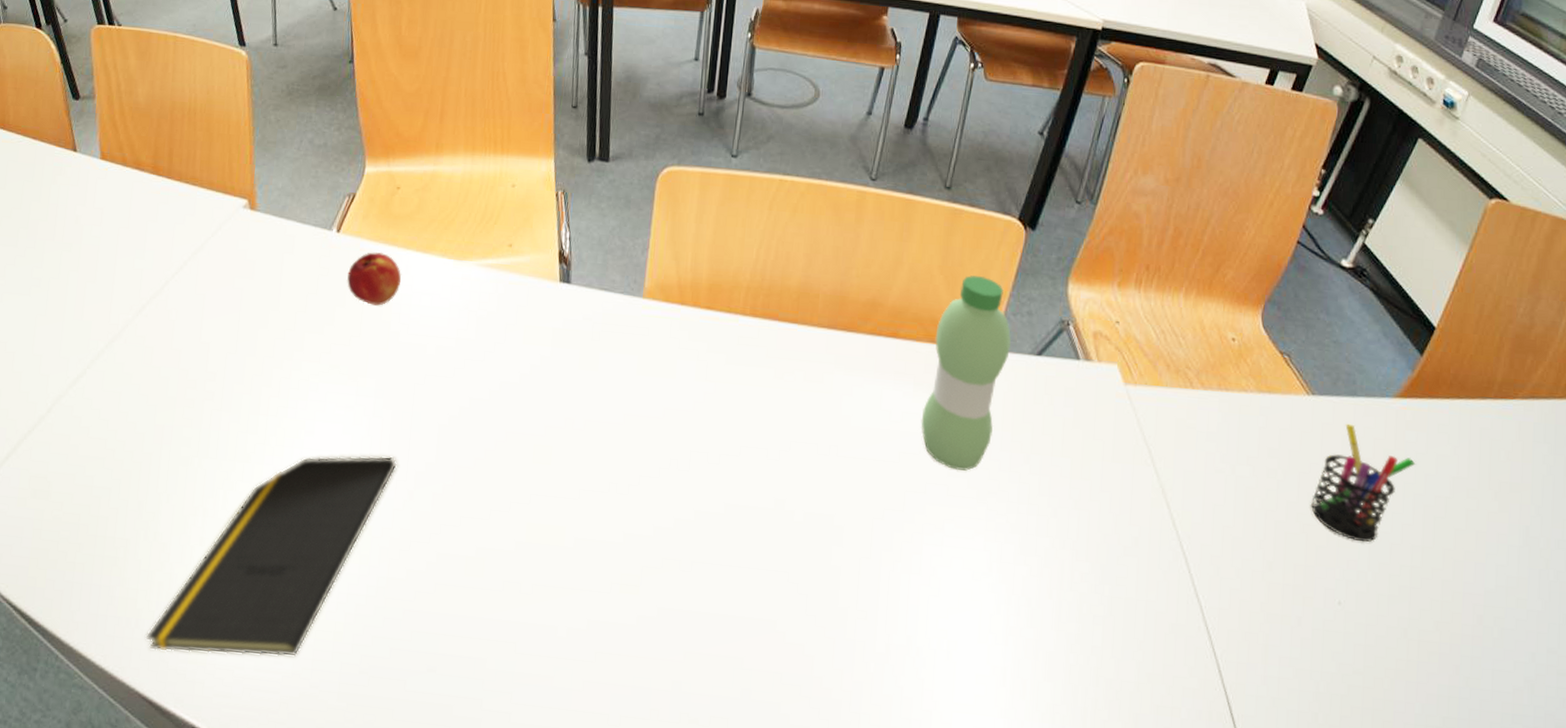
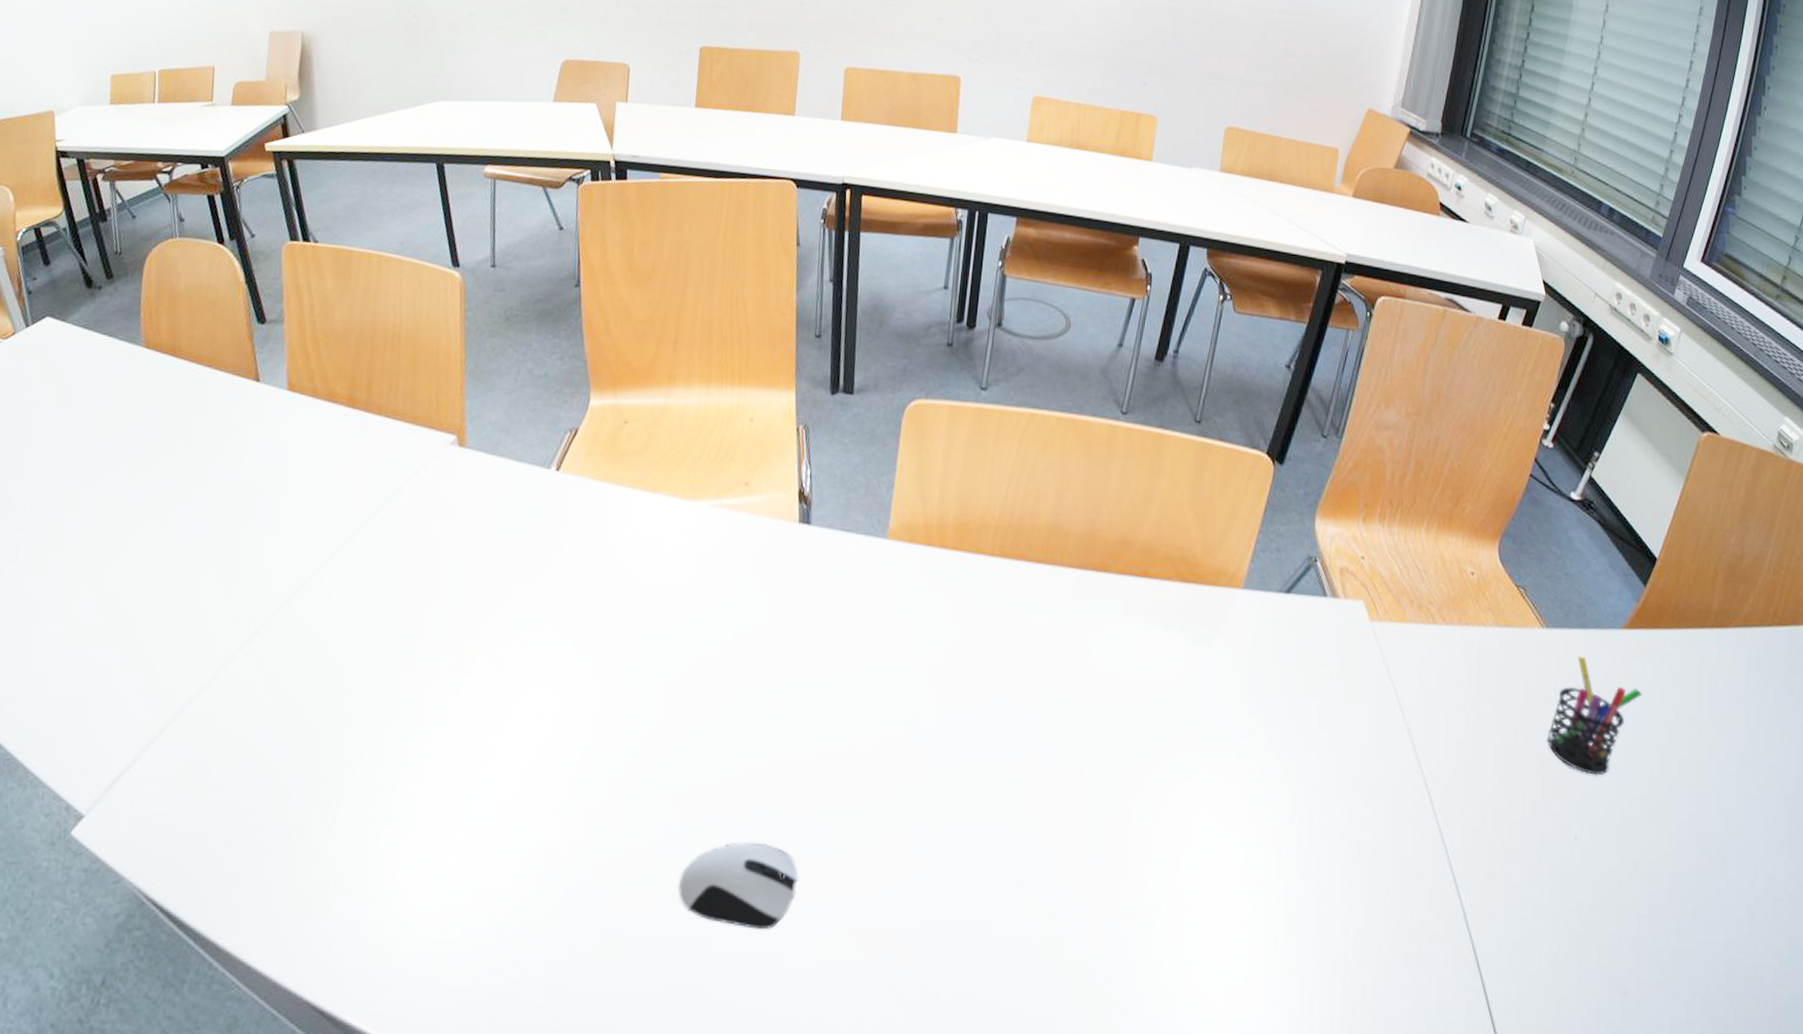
notepad: present [145,455,397,657] -> none [318,717,617,952]
peach: present [346,252,402,306] -> none [565,492,628,551]
computer mouse: none [456,572,564,652] -> present [678,841,798,930]
water bottle: present [920,275,1012,471] -> none [1171,511,1261,715]

